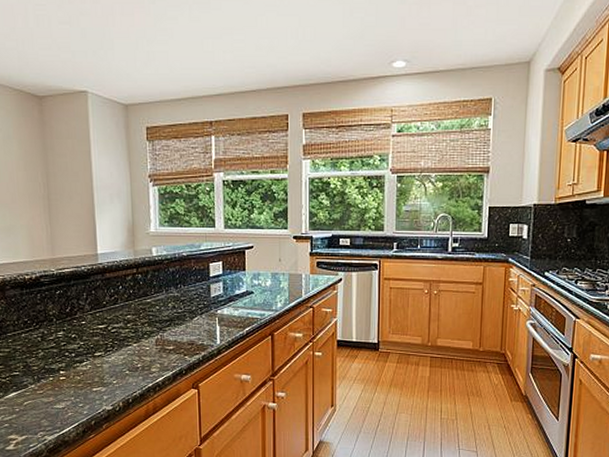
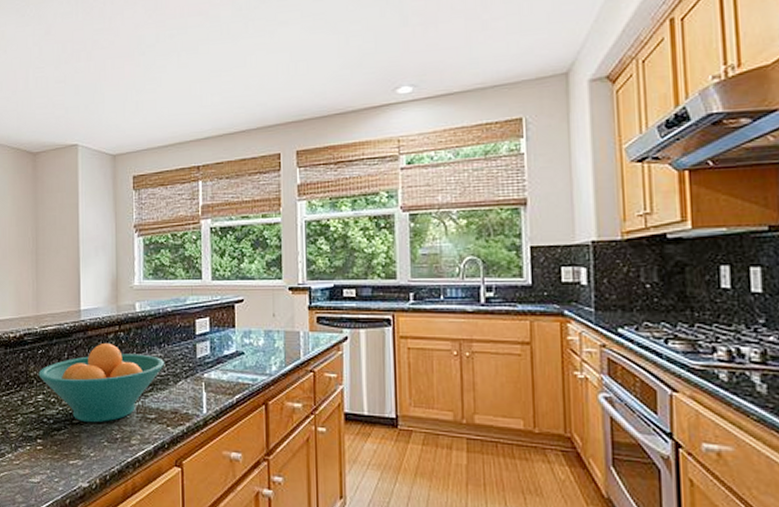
fruit bowl: none [57,285,182,355] -> present [38,344,165,423]

